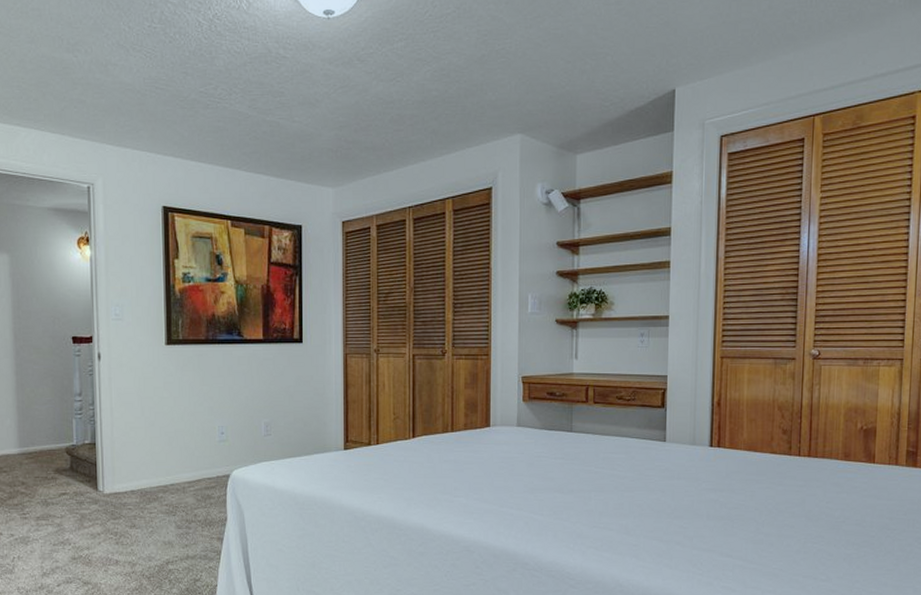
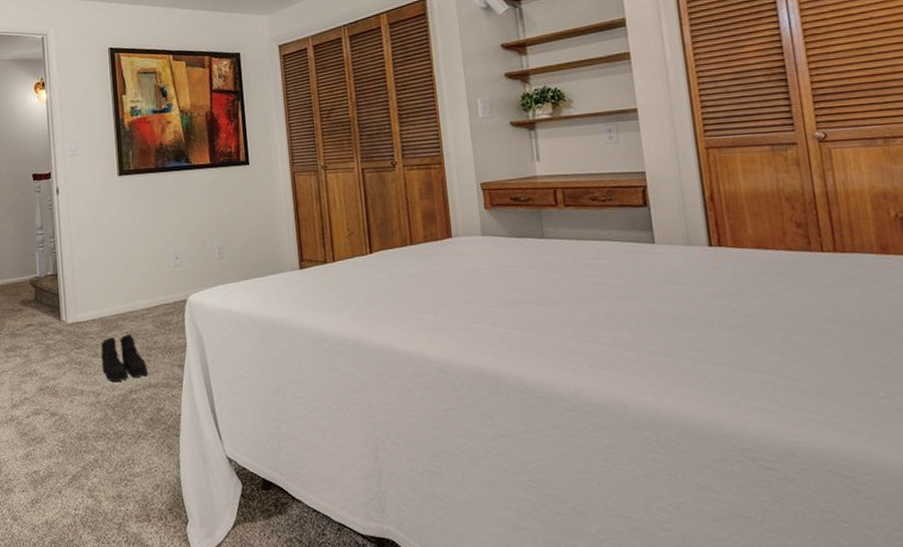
boots: none [139,506,186,552] -> present [101,334,148,381]

